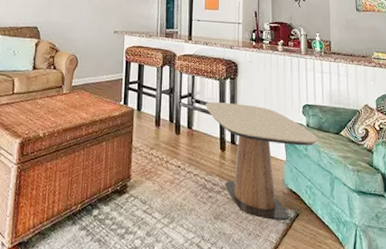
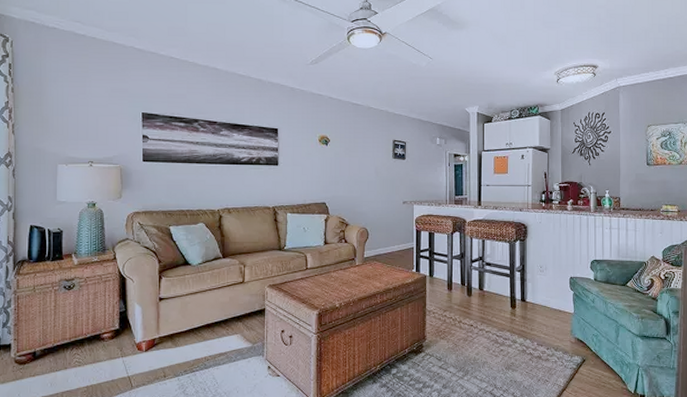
side table: present [206,102,318,220] -> none [496,263,605,366]

